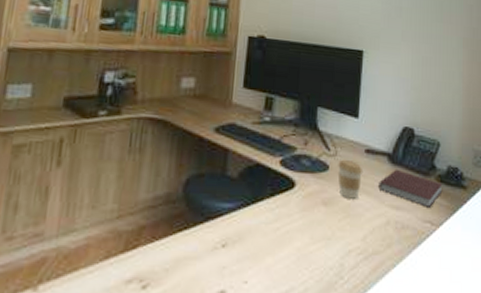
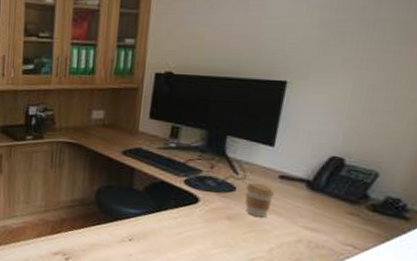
notebook: present [378,169,443,207] -> none [291,195,376,233]

